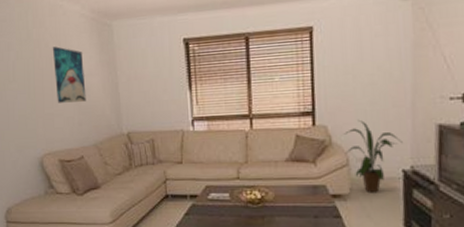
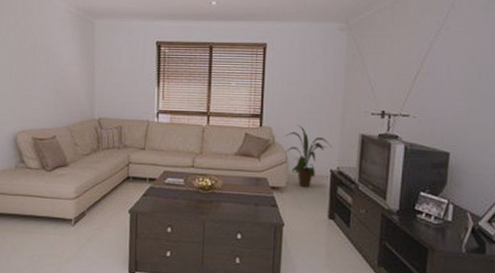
wall art: present [53,46,86,103] -> none [36,36,65,88]

